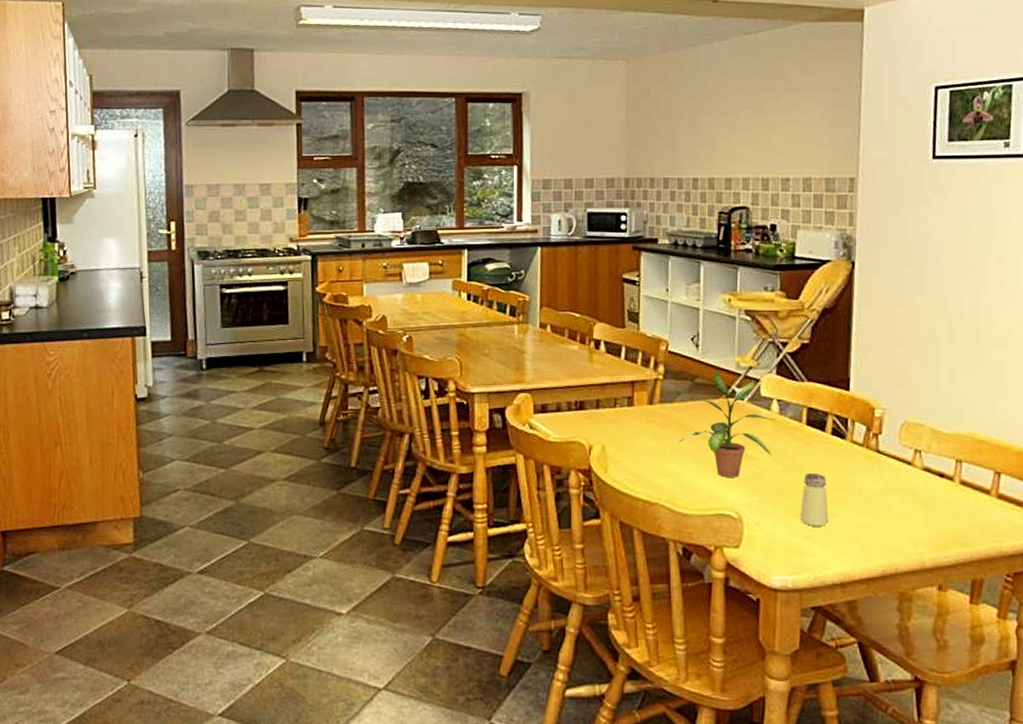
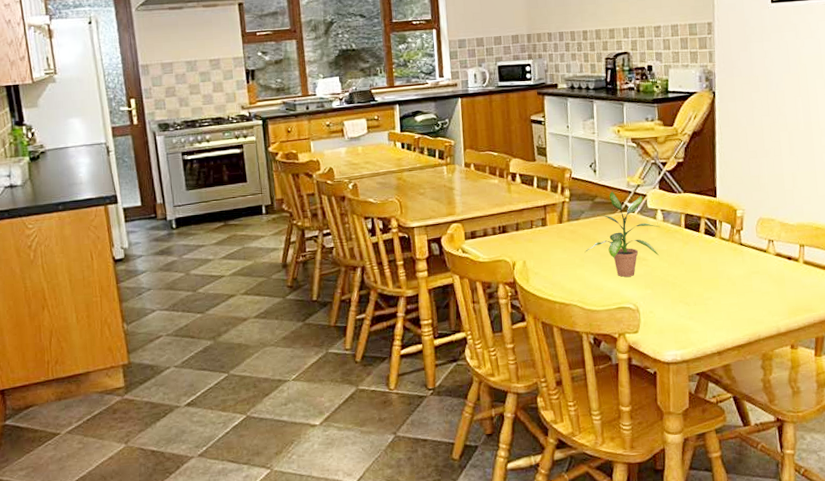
saltshaker: present [800,472,828,527] -> none [683,266,706,309]

